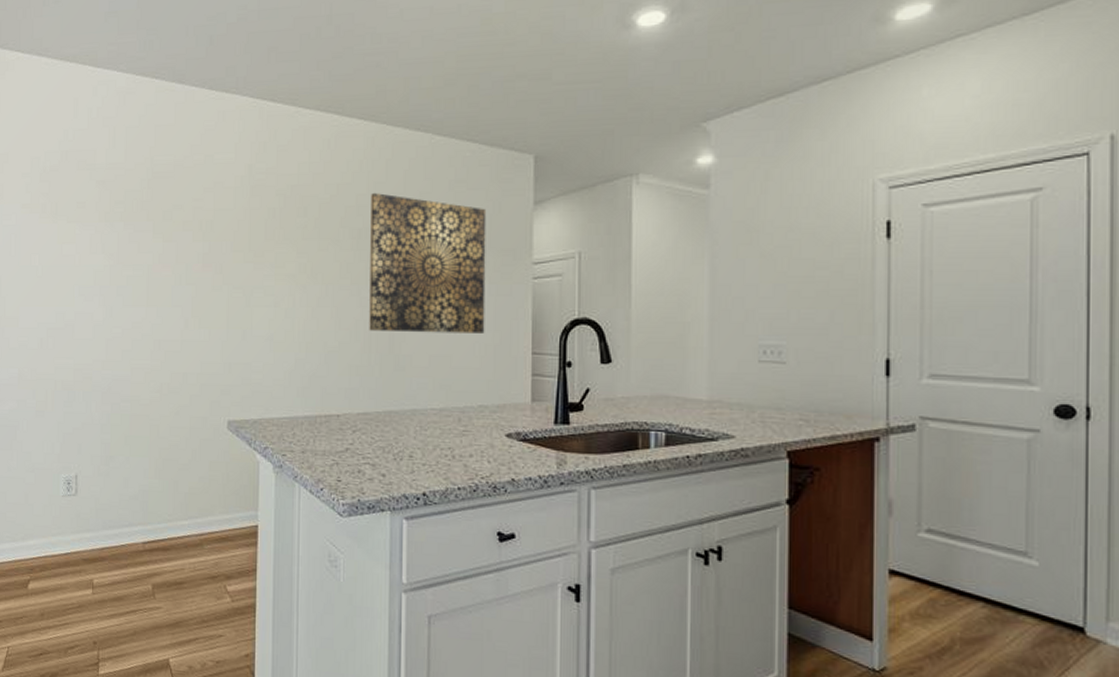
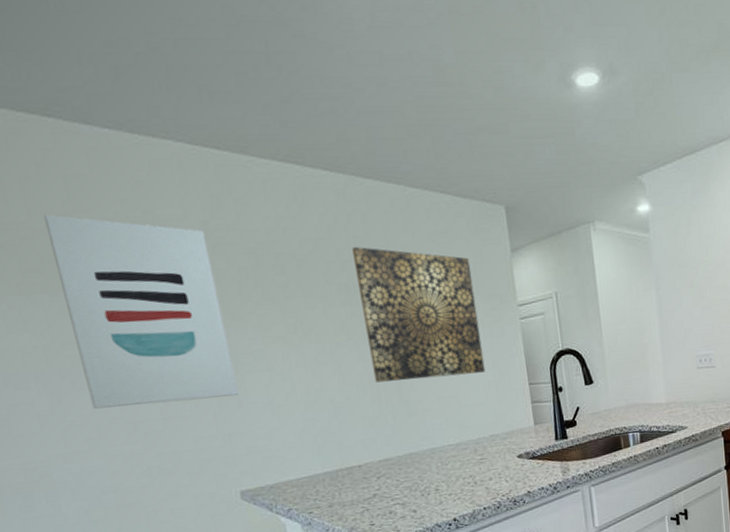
wall art: none [133,156,247,327] -> present [44,214,240,409]

